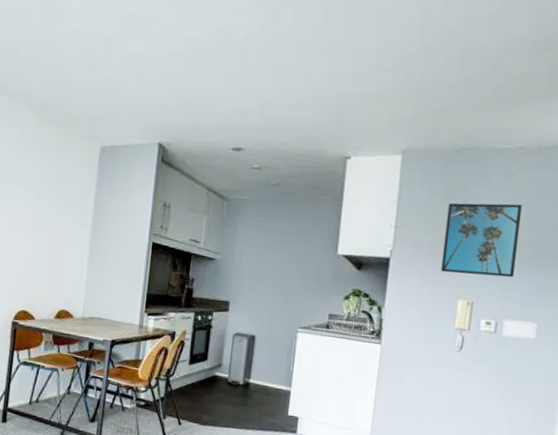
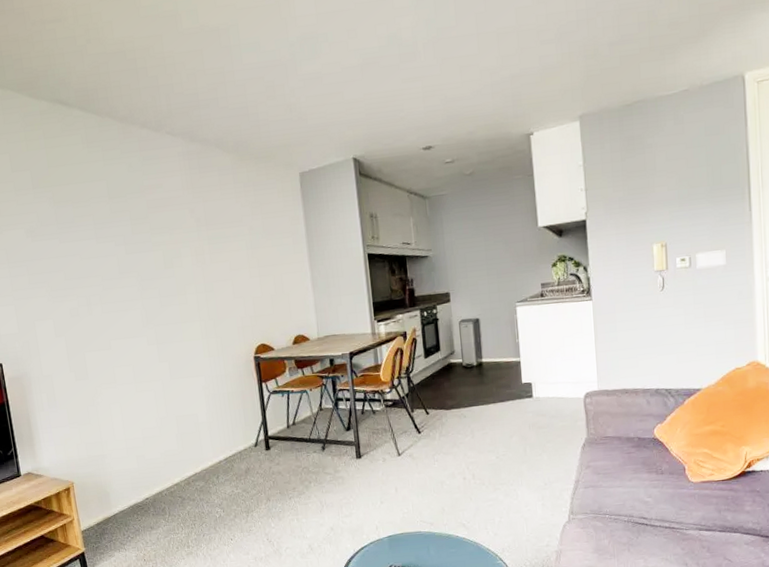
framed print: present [441,203,523,278] -> none [629,144,699,222]

